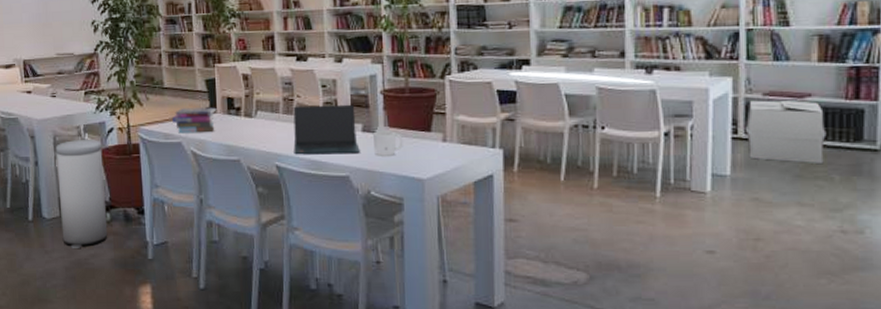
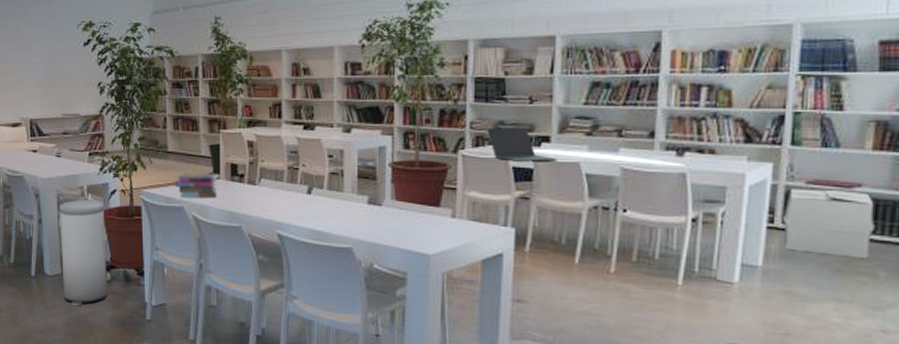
laptop: present [293,104,360,155] -> none [296,175,364,226]
mug: present [373,131,403,156] -> none [379,204,410,230]
laptop: none [471,51,538,86] -> present [487,127,558,163]

